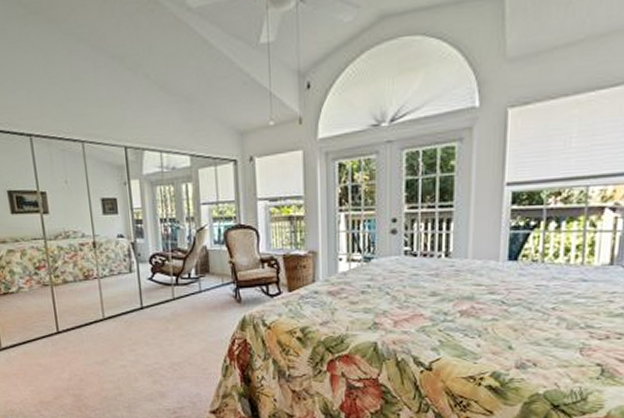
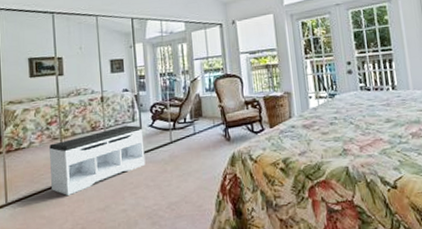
bench: none [39,276,145,346] -> present [48,125,146,195]

